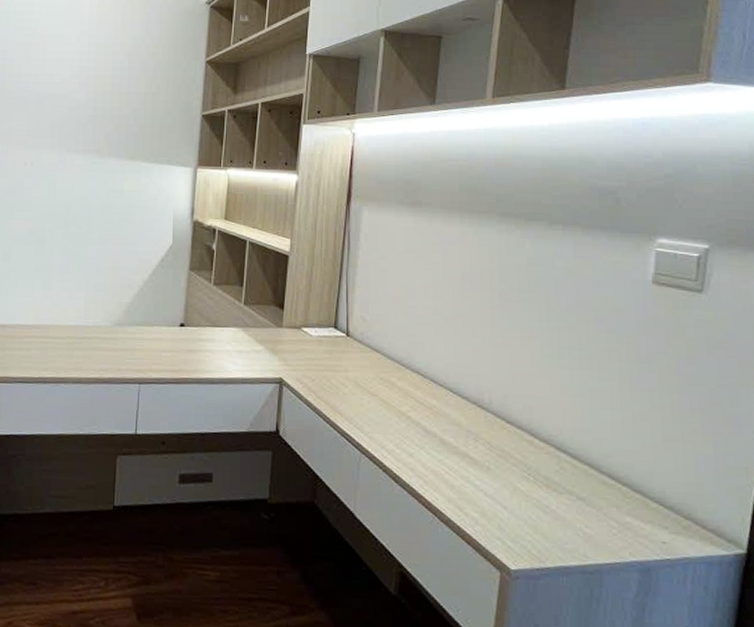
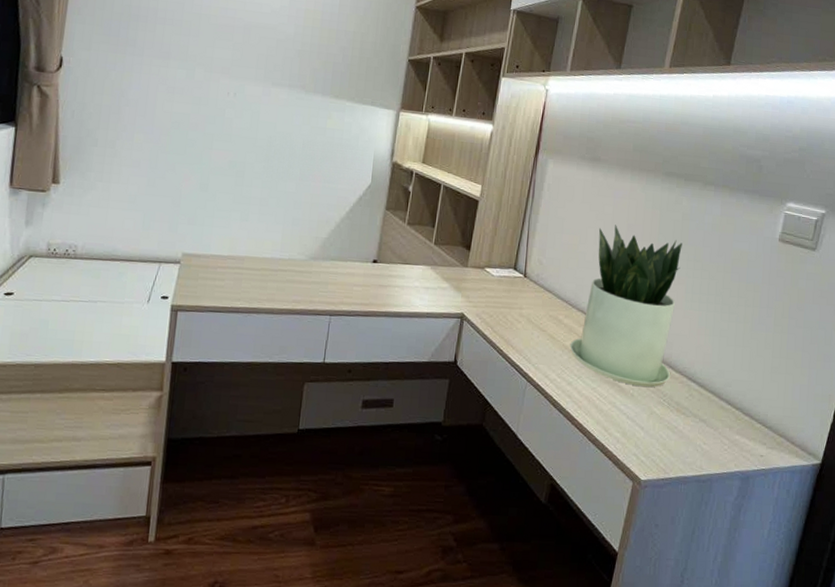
planter: none [407,274,534,459] -> present [569,225,682,388]

